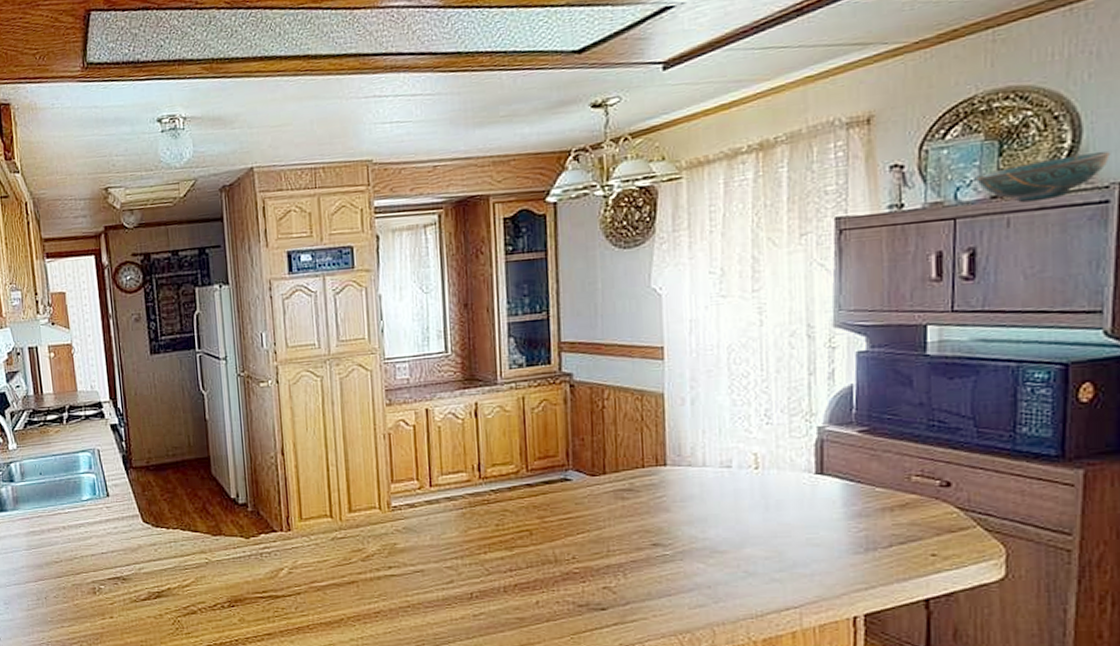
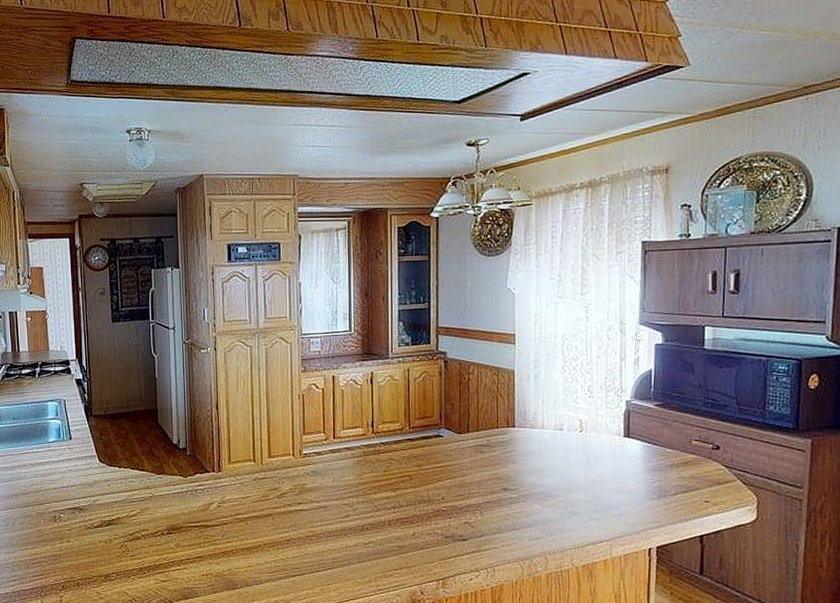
decorative bowl: present [976,152,1111,203] -> none [741,204,832,239]

